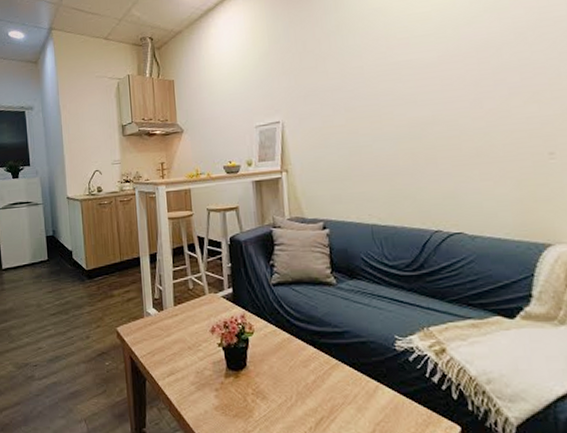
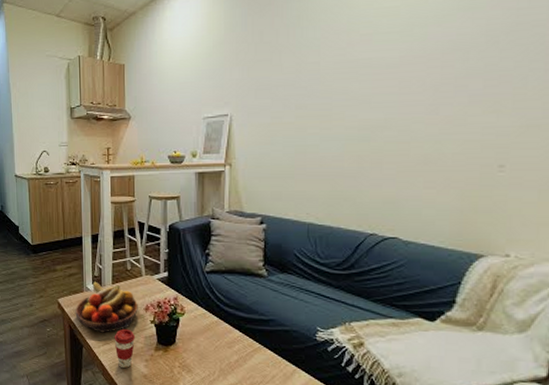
fruit bowl: none [136,304,204,362] -> present [75,281,138,333]
coffee cup: none [179,355,203,402] -> present [114,328,135,369]

